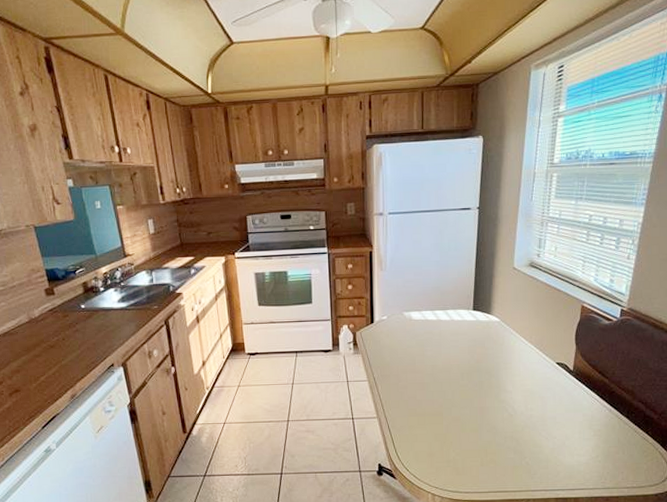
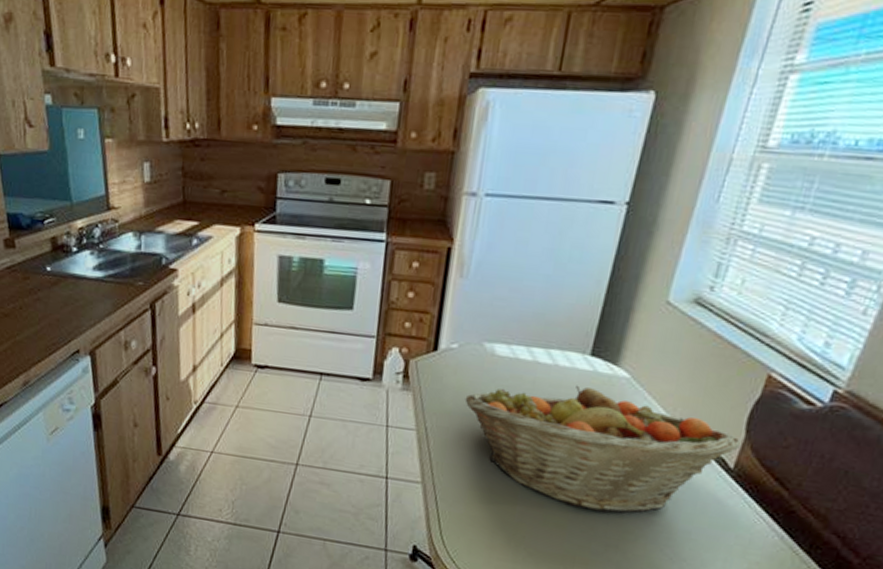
fruit basket: none [397,331,575,416] -> present [465,385,742,513]

